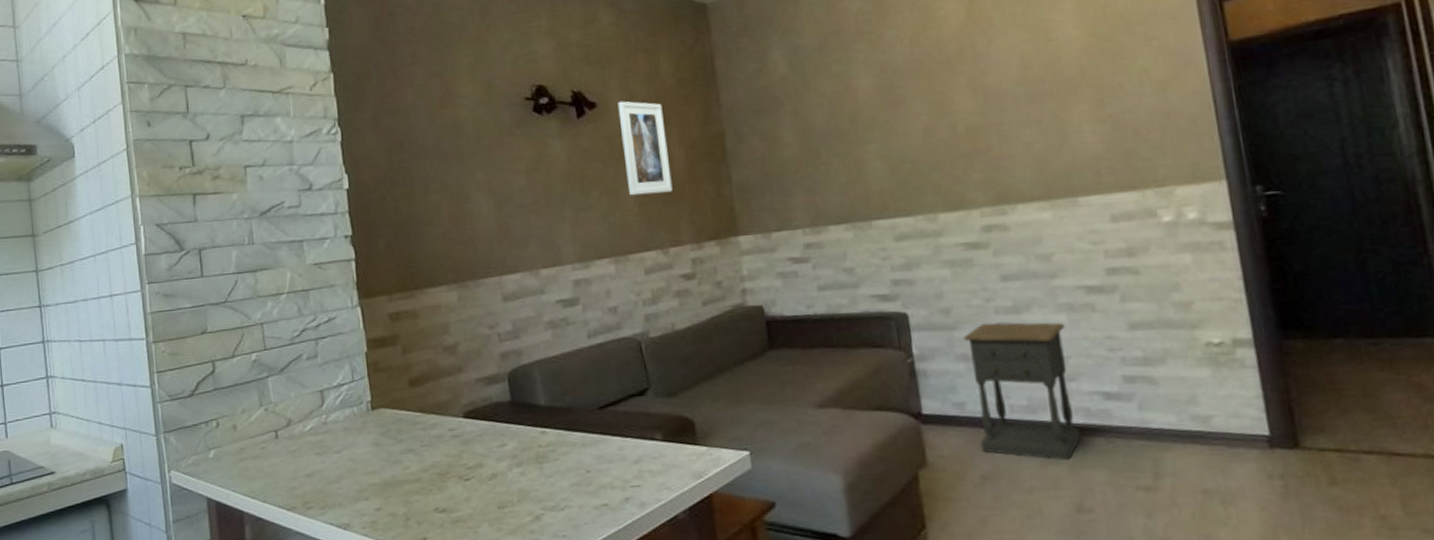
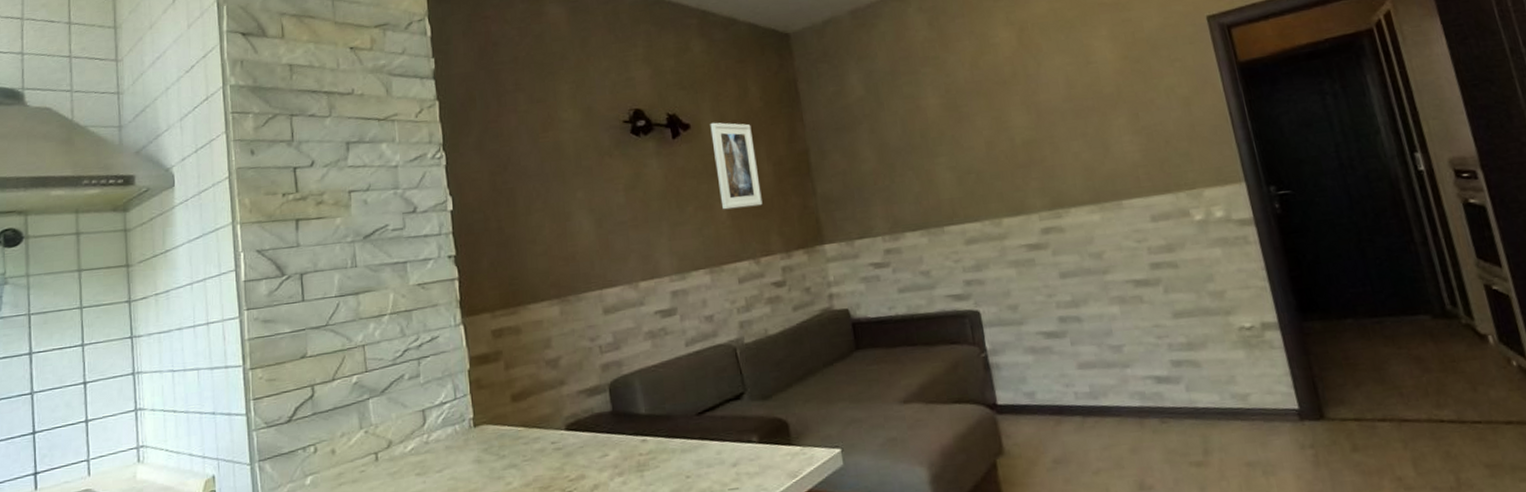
nightstand: present [963,322,1080,461] -> none [1030,314,1138,442]

